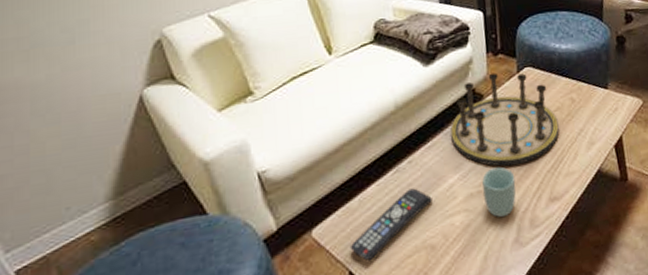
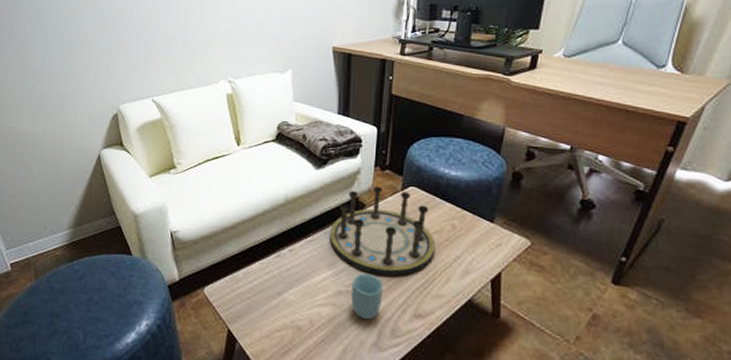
remote control: present [349,188,432,262] -> none [231,273,305,326]

